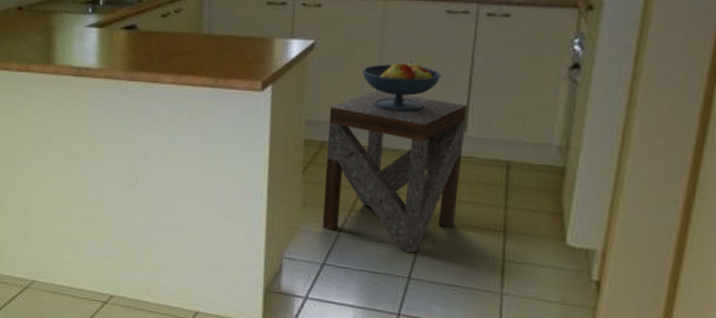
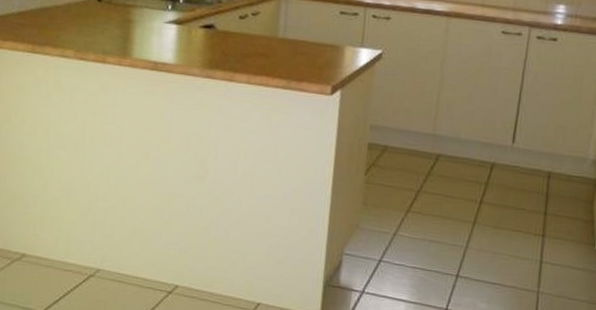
side table: present [322,90,468,254] -> none [381,100,517,254]
fruit bowl: present [362,61,442,112] -> none [424,75,495,123]

